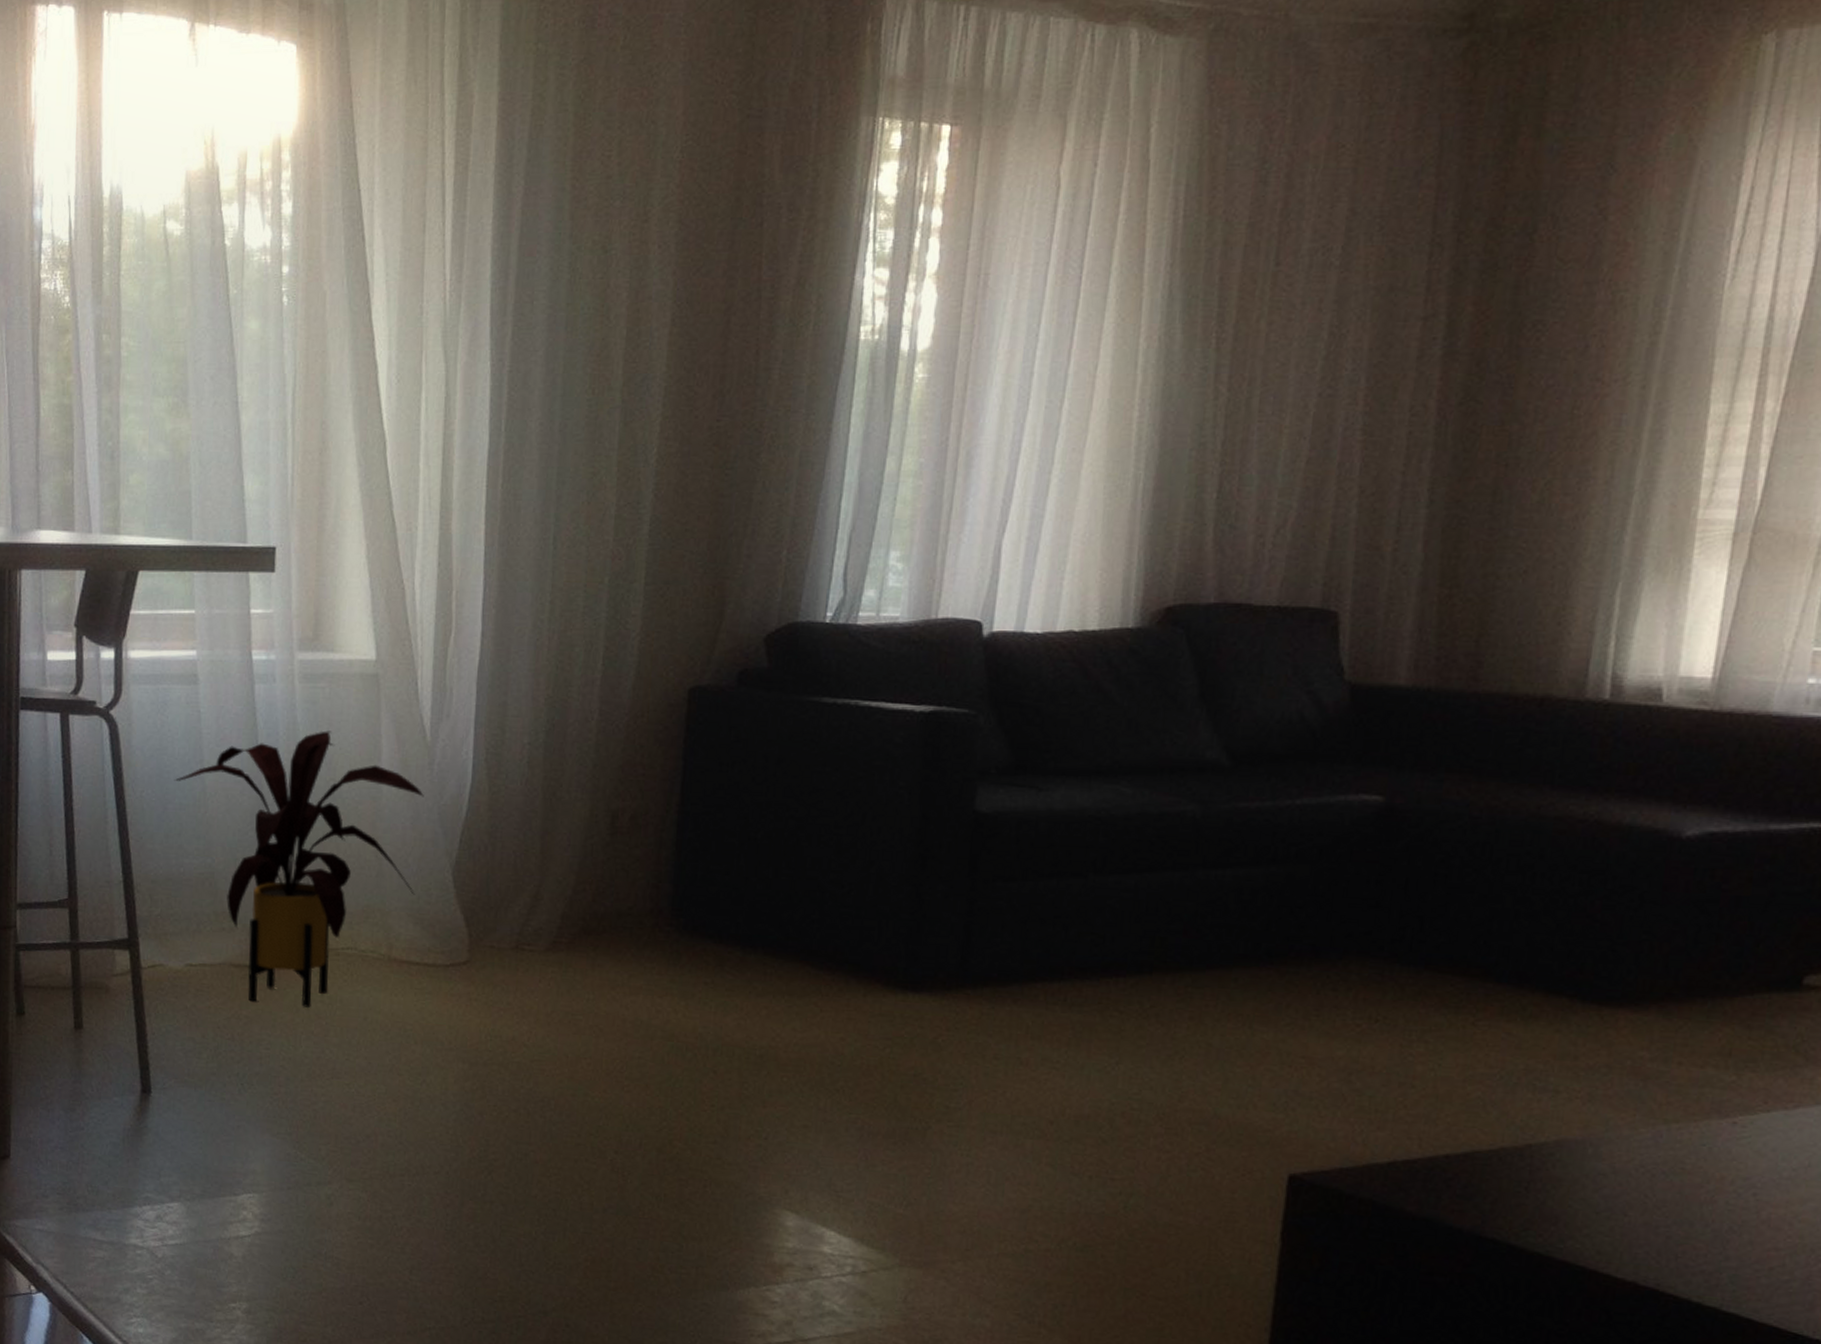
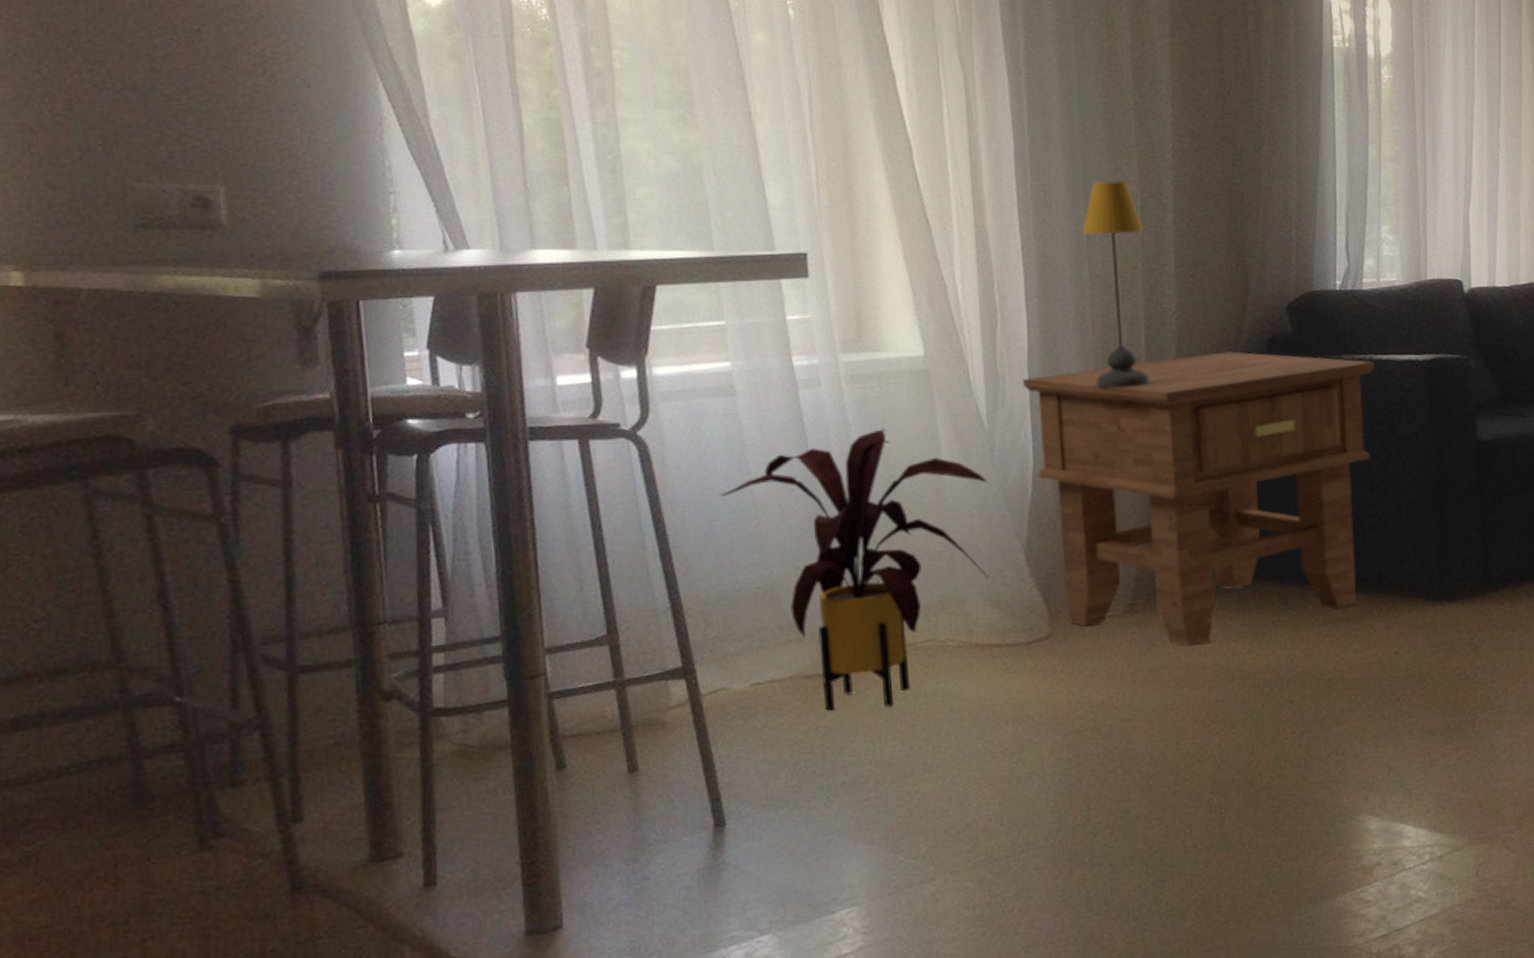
side table: none [470,681,860,996] -> present [1023,351,1374,647]
table lamp: none [546,486,616,712] -> present [1081,181,1150,389]

